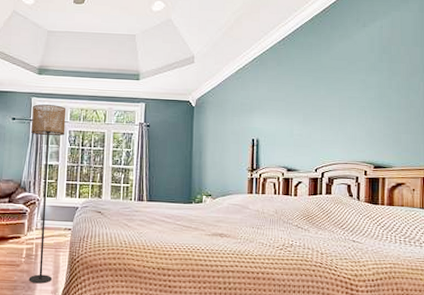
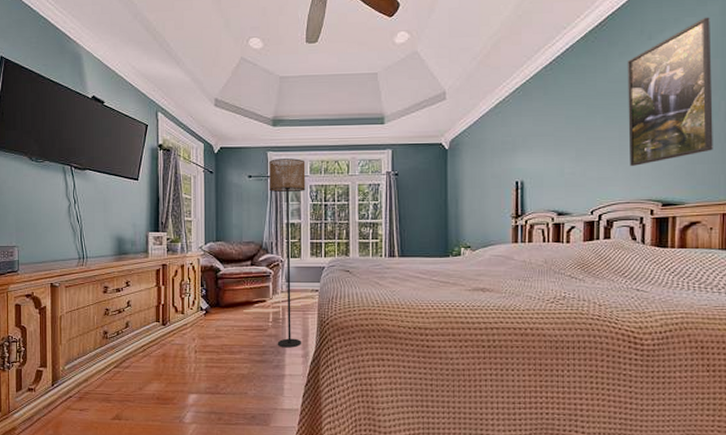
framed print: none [345,12,414,132] -> present [627,17,713,166]

